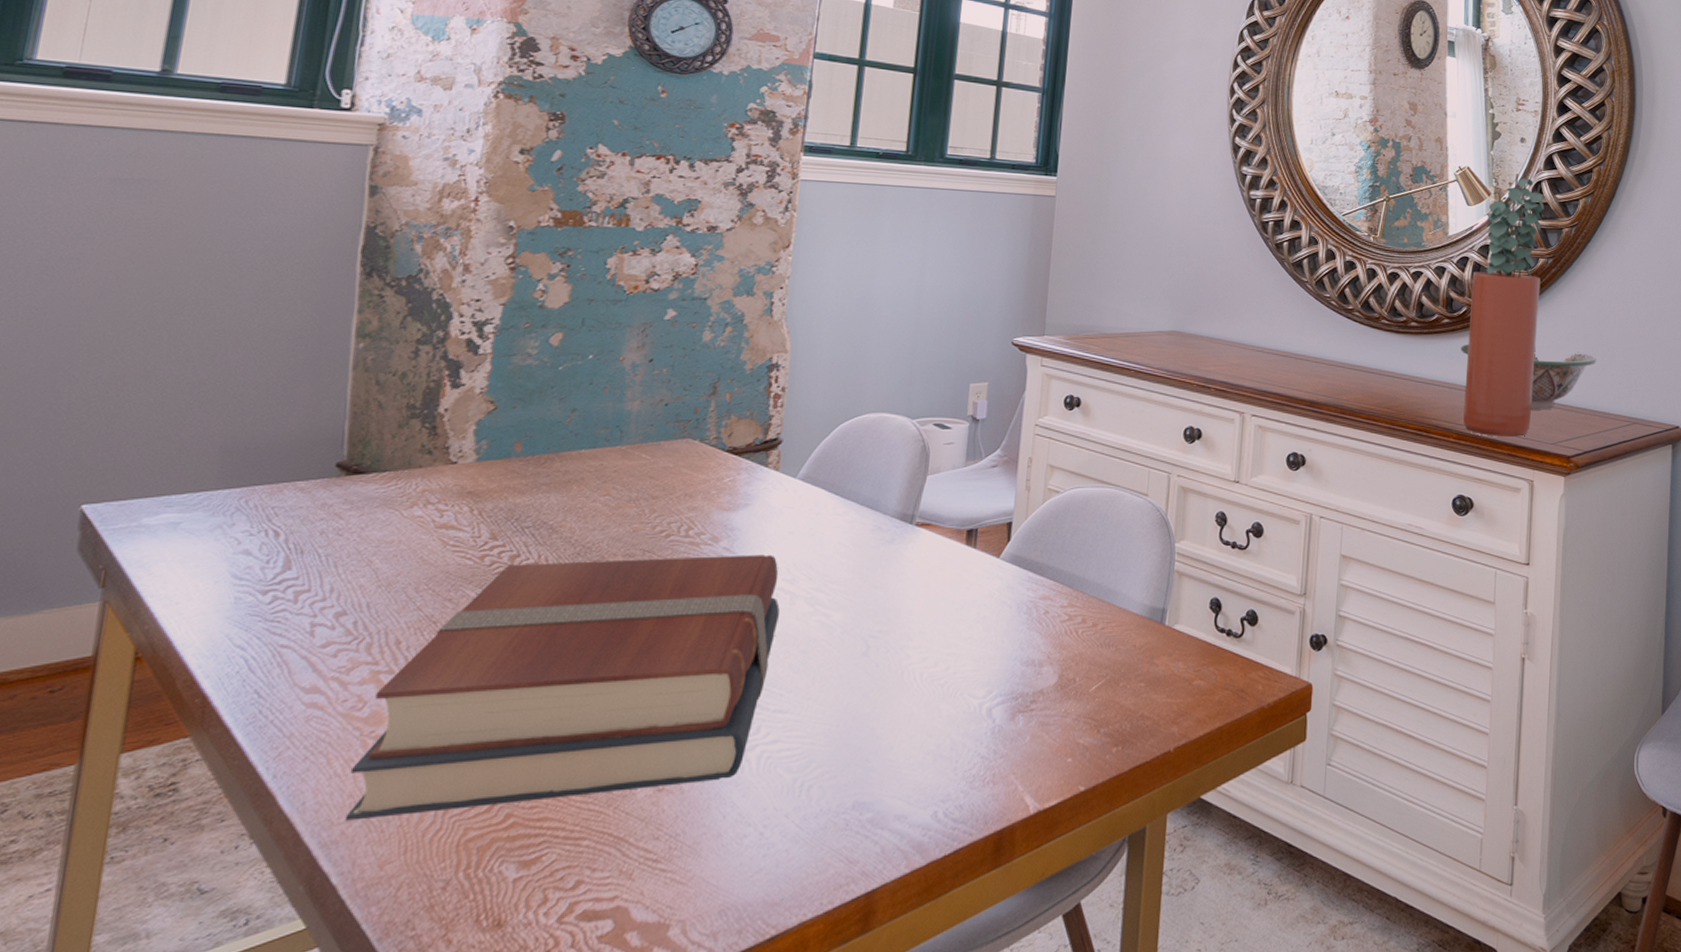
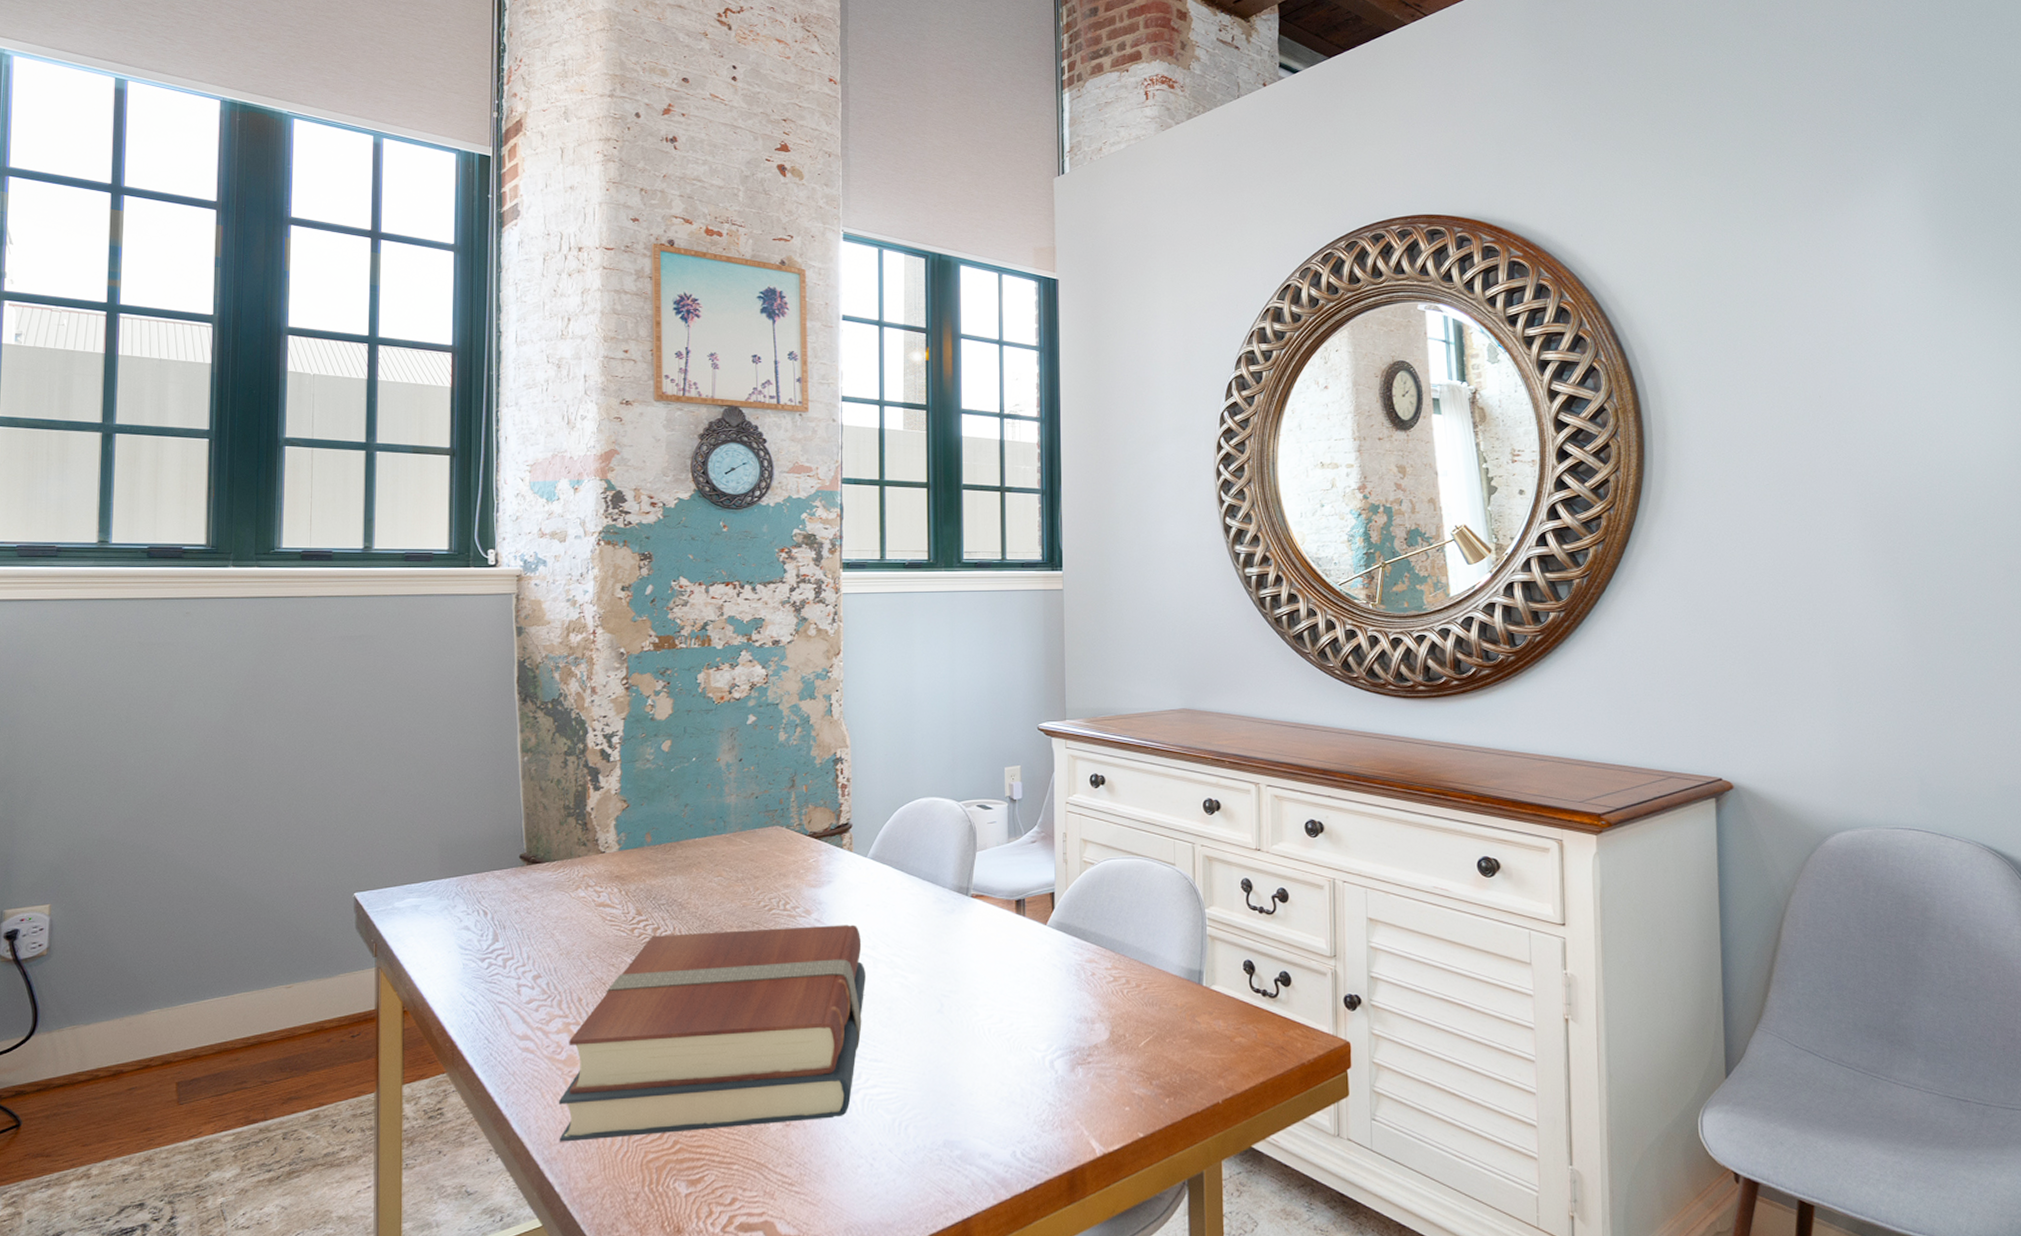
decorative bowl: present [1461,343,1597,410] -> none [1473,703,1622,768]
vase: present [1463,165,1545,438] -> none [1479,517,1555,797]

